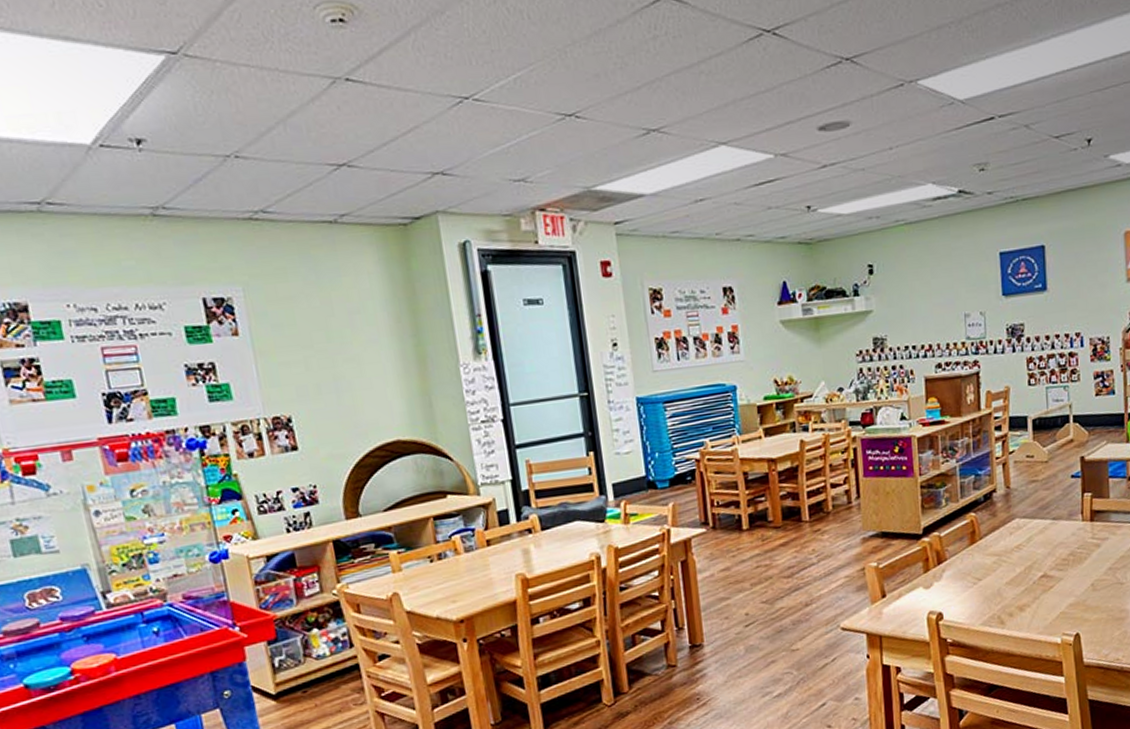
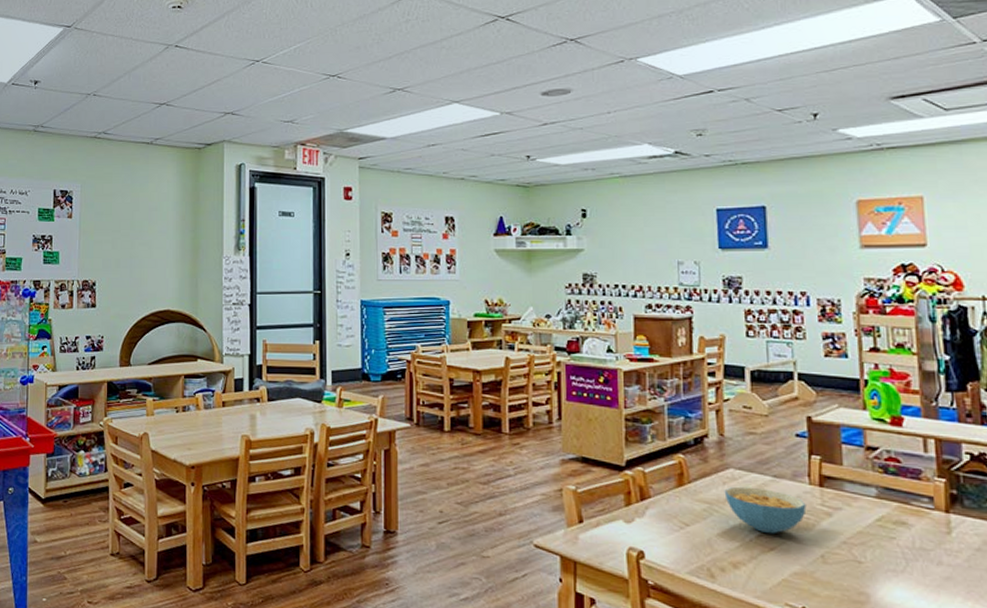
cereal bowl: none [1011,532,1080,574] -> present [724,486,807,534]

